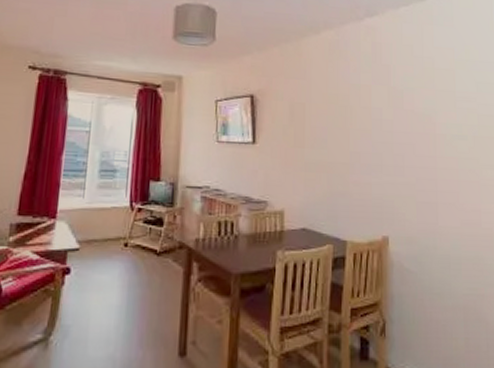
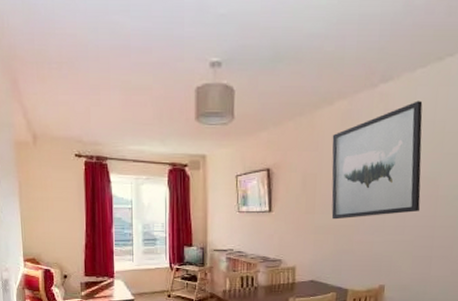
wall art: none [320,36,418,156] -> present [331,101,423,220]

